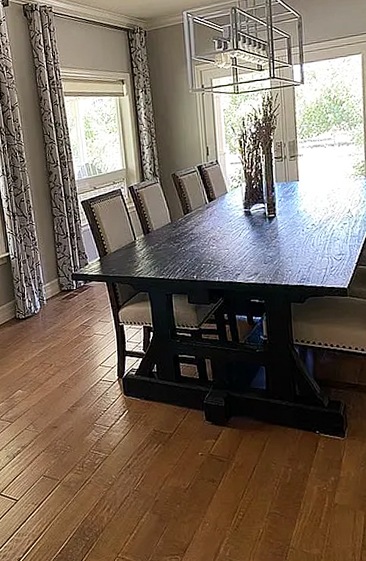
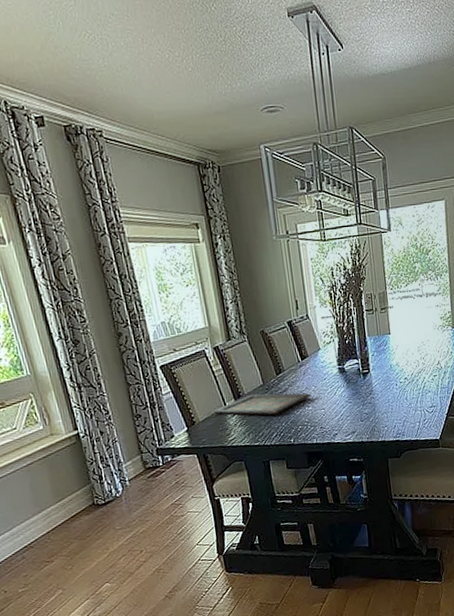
icon panel: none [124,231,215,252] -> present [213,393,310,415]

